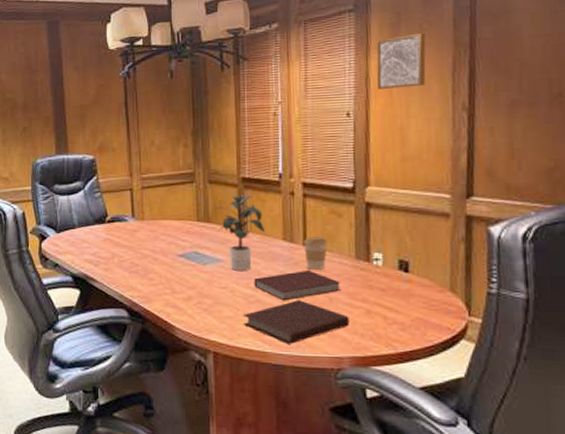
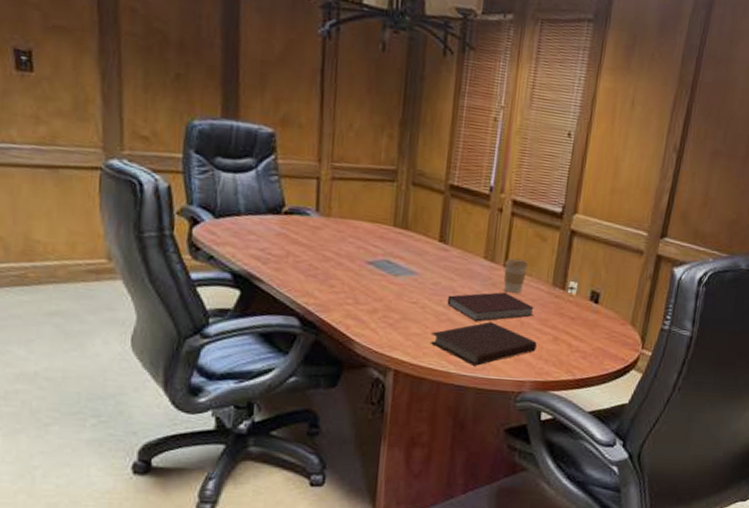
potted plant: present [215,190,265,271] -> none [416,195,467,287]
wall art: present [376,32,426,89] -> none [602,60,656,119]

